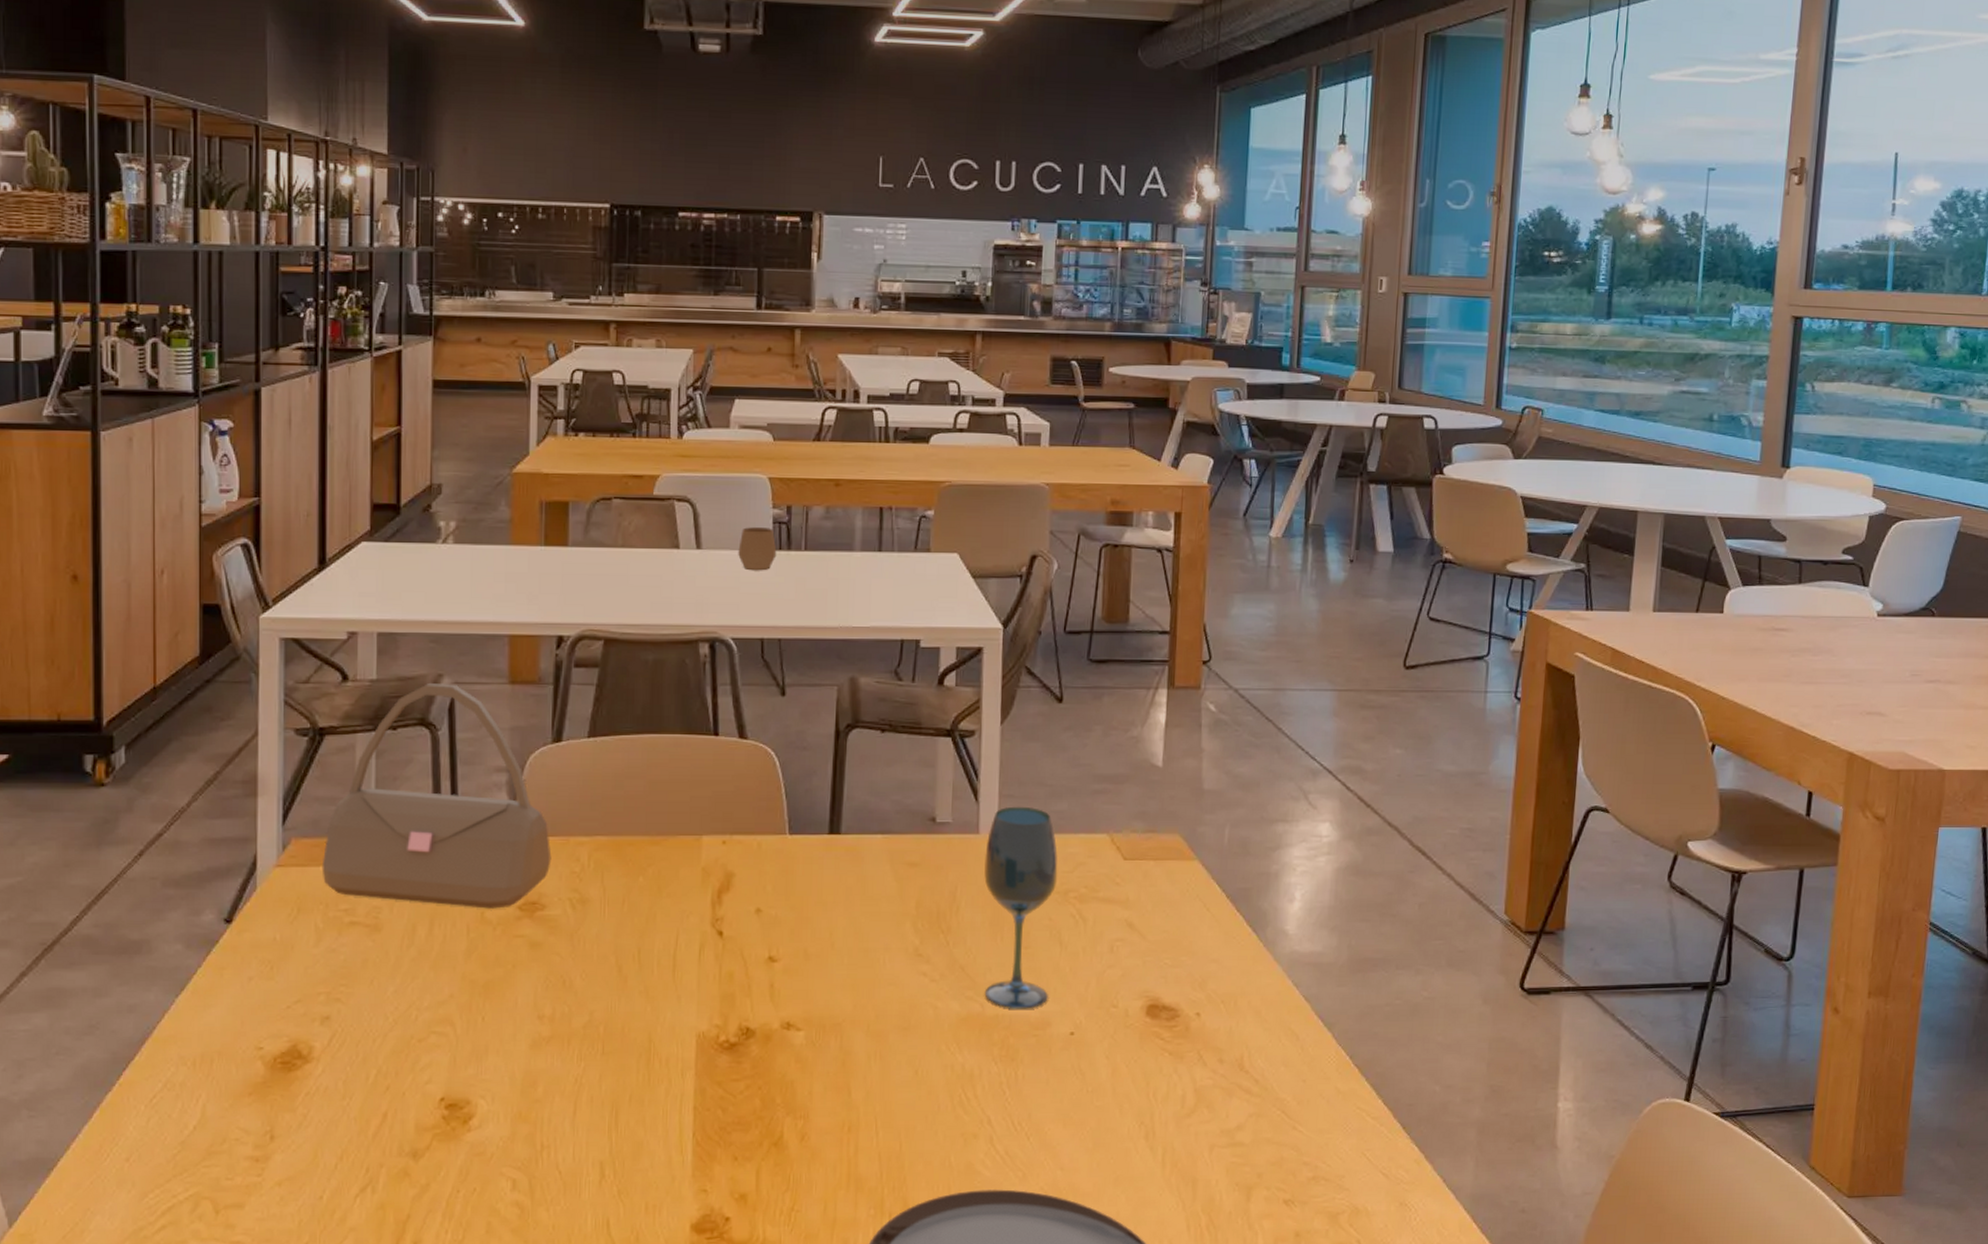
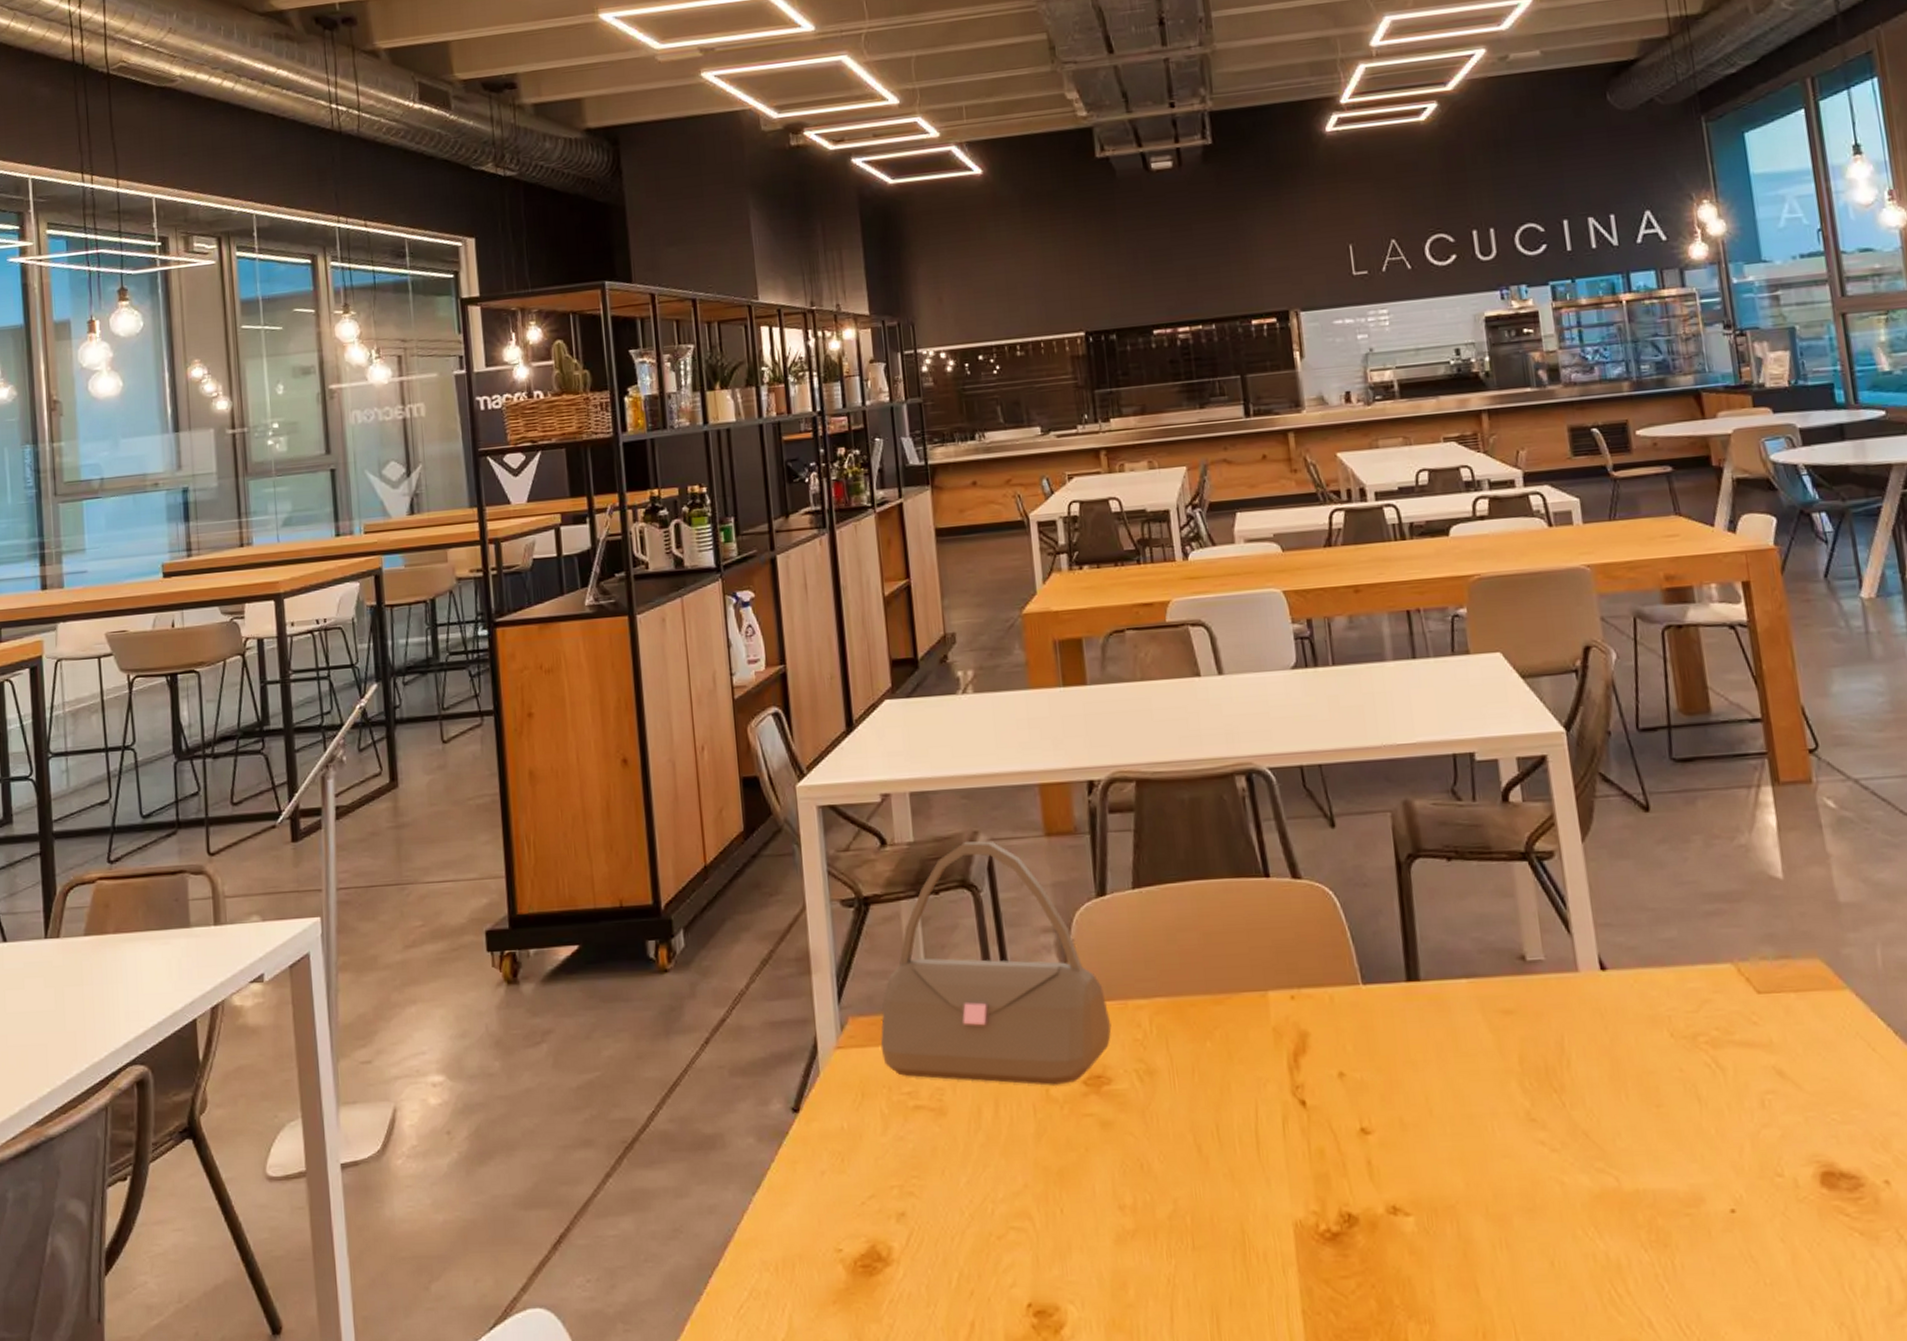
cup: present [738,527,777,571] -> none [1262,644,1304,693]
wineglass: present [984,806,1058,1009] -> none [1589,936,1696,1183]

